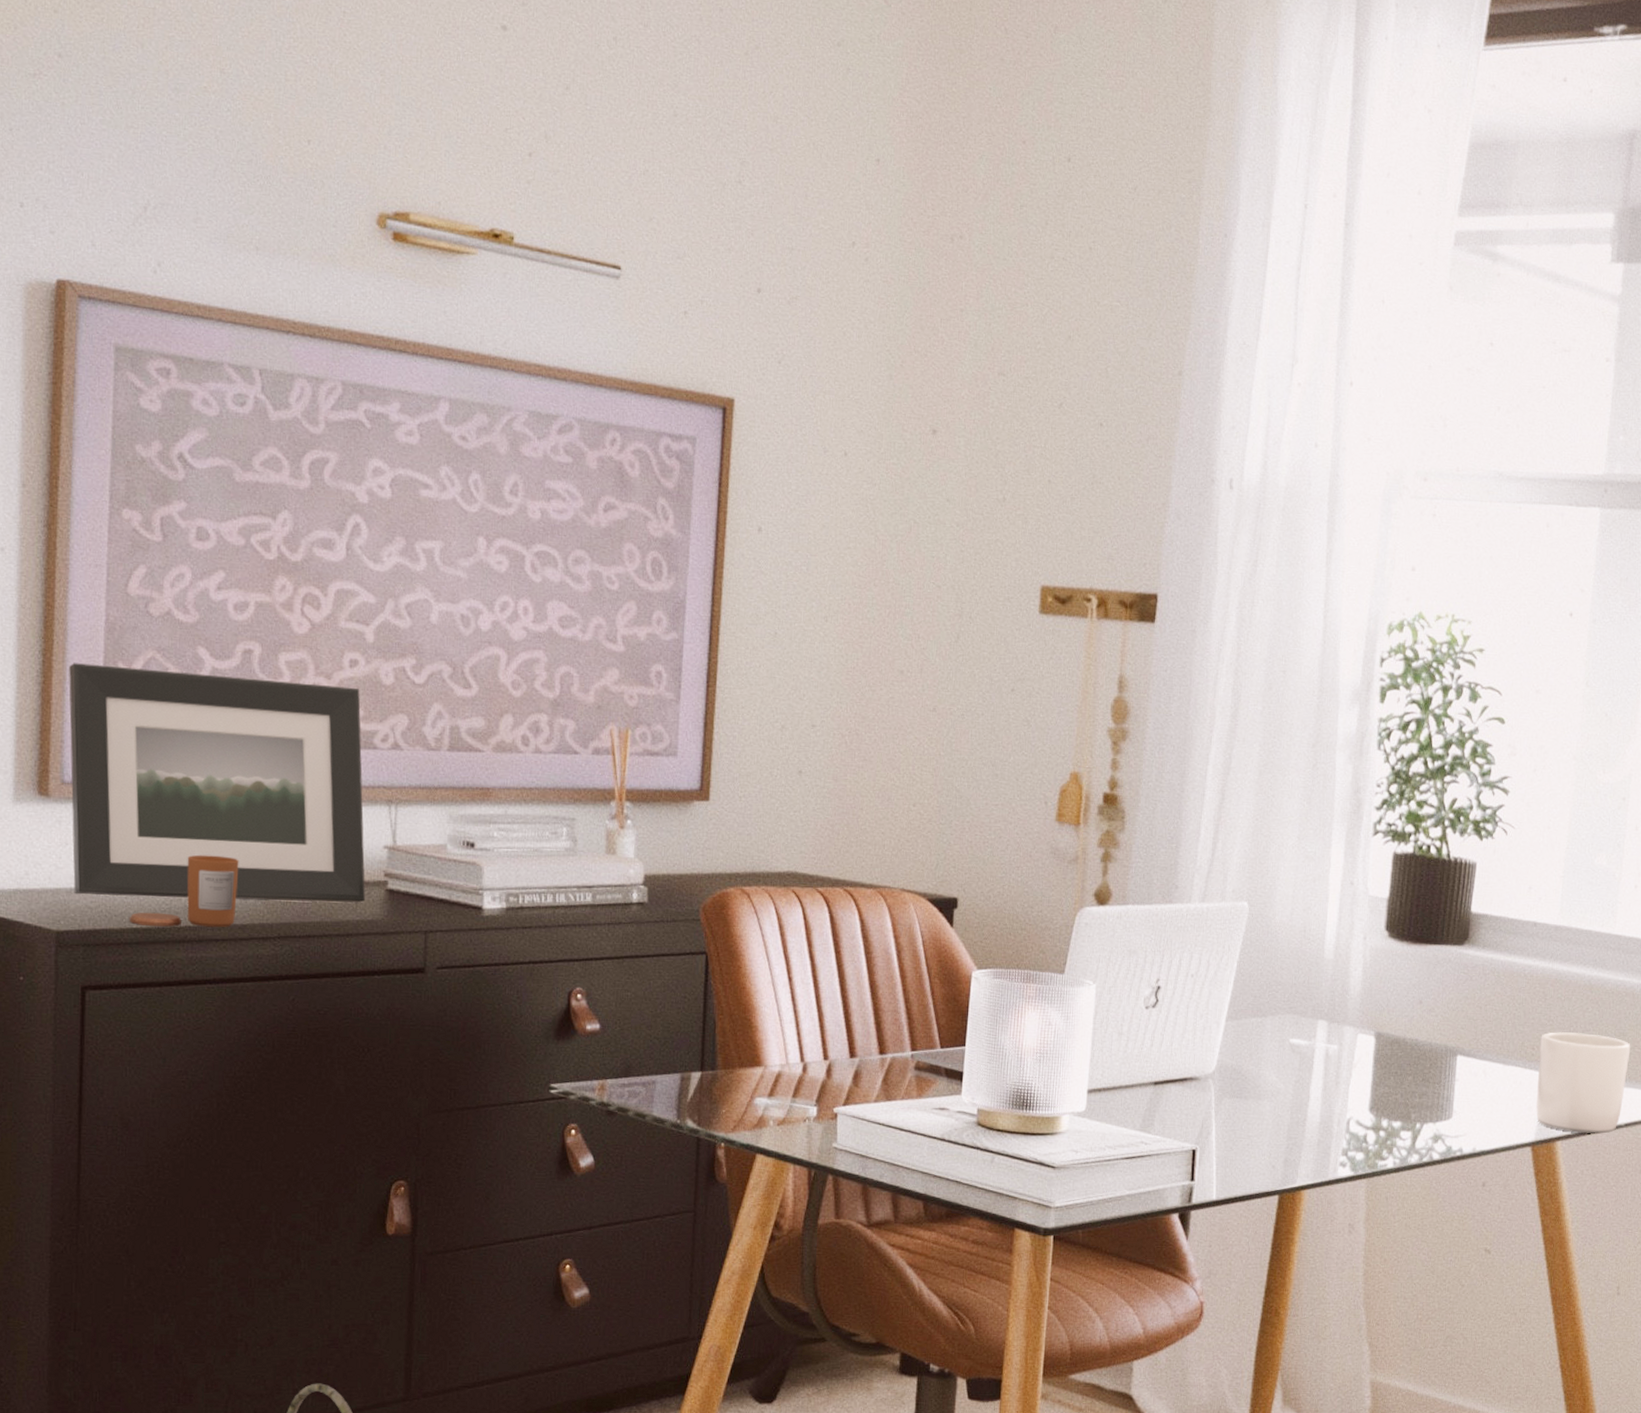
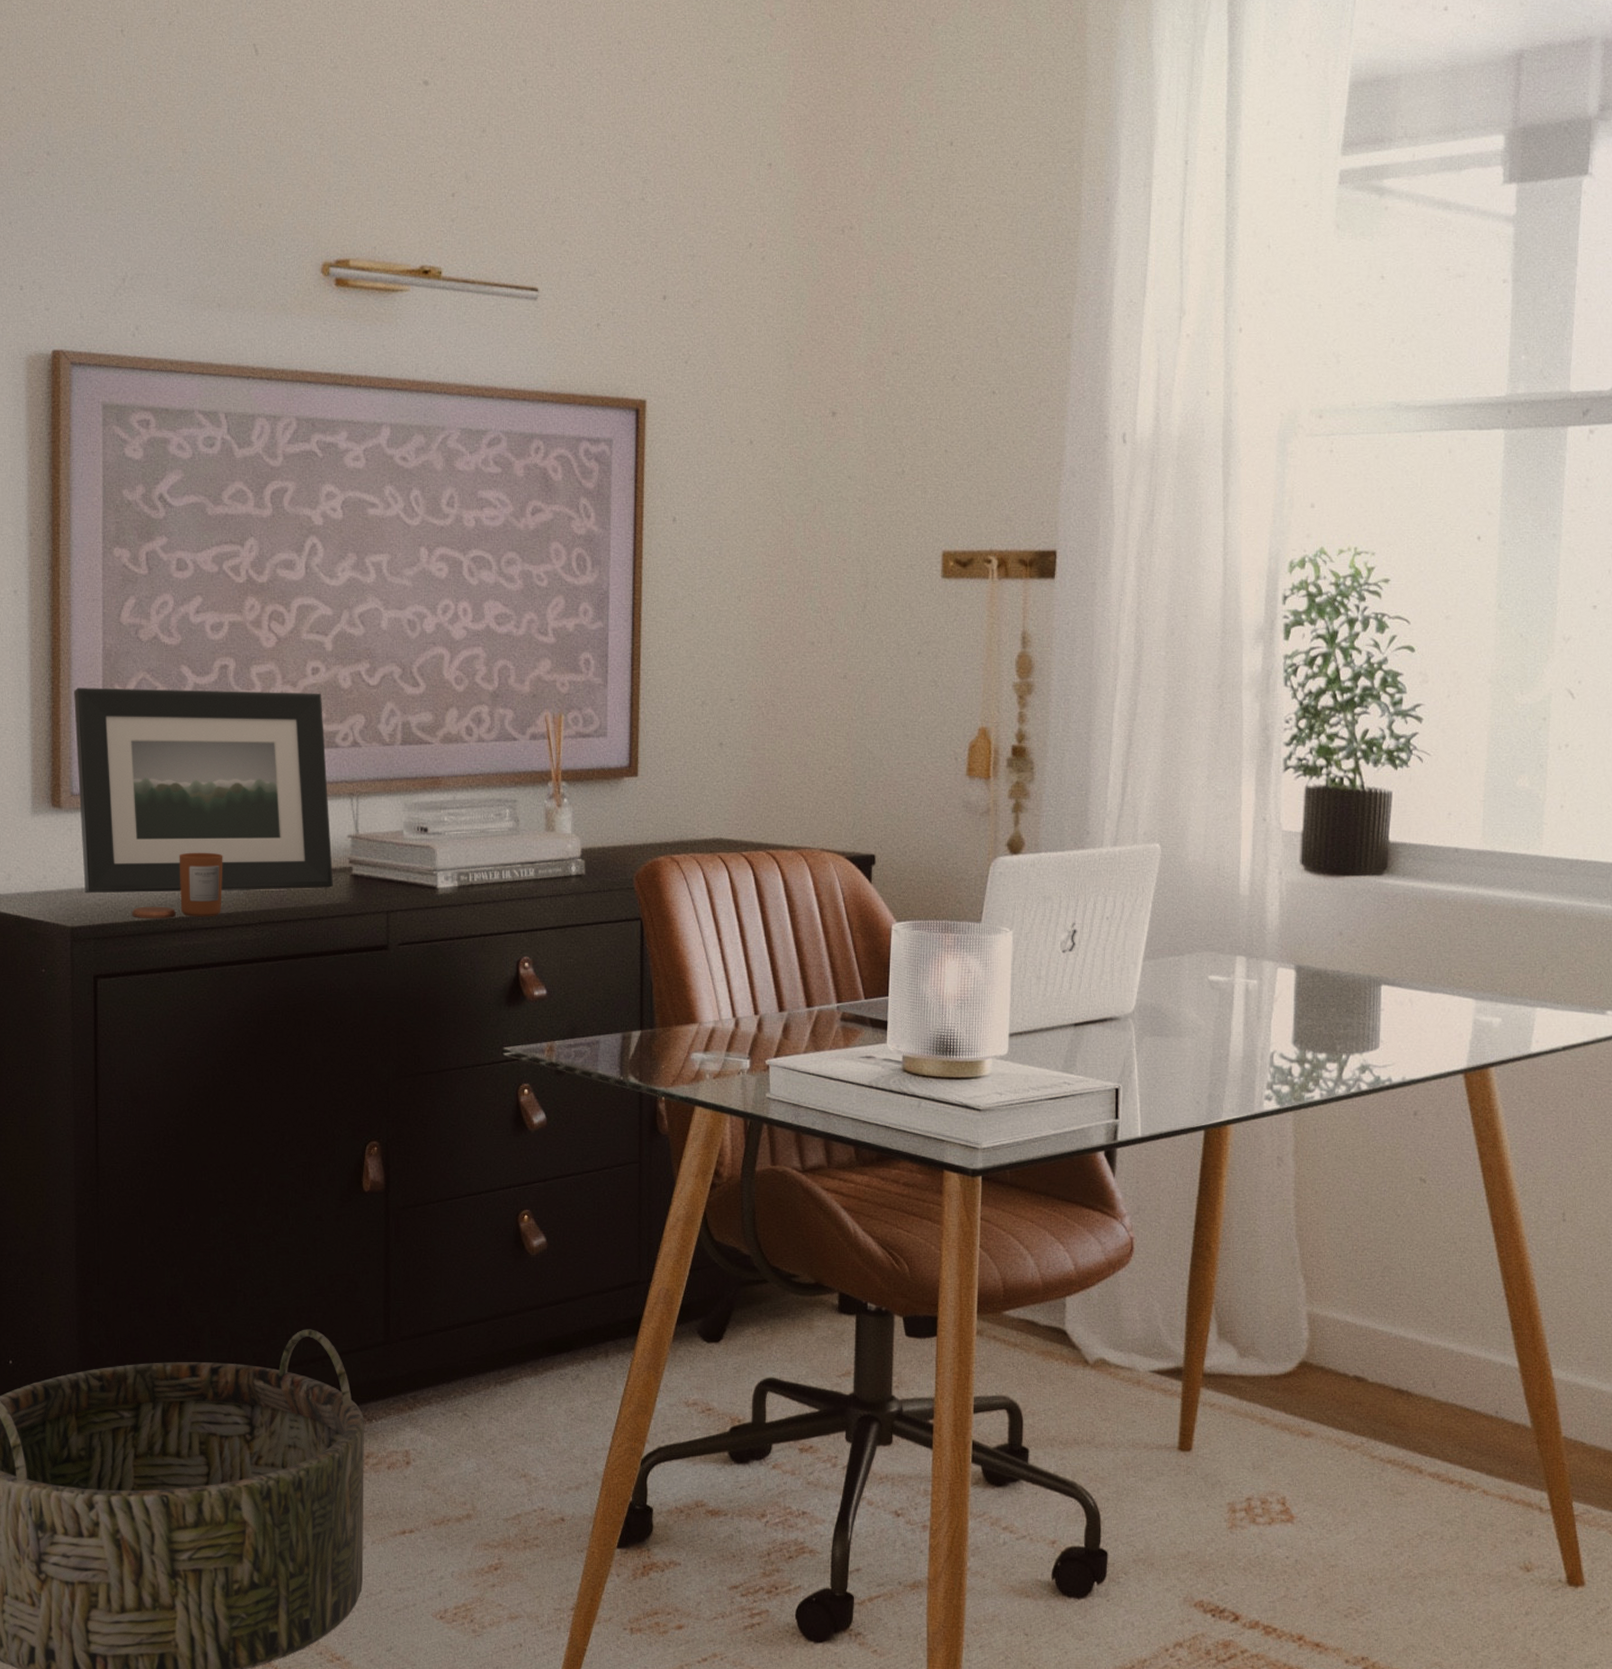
mug: present [1535,1032,1631,1135] -> none [1466,957,1565,1059]

